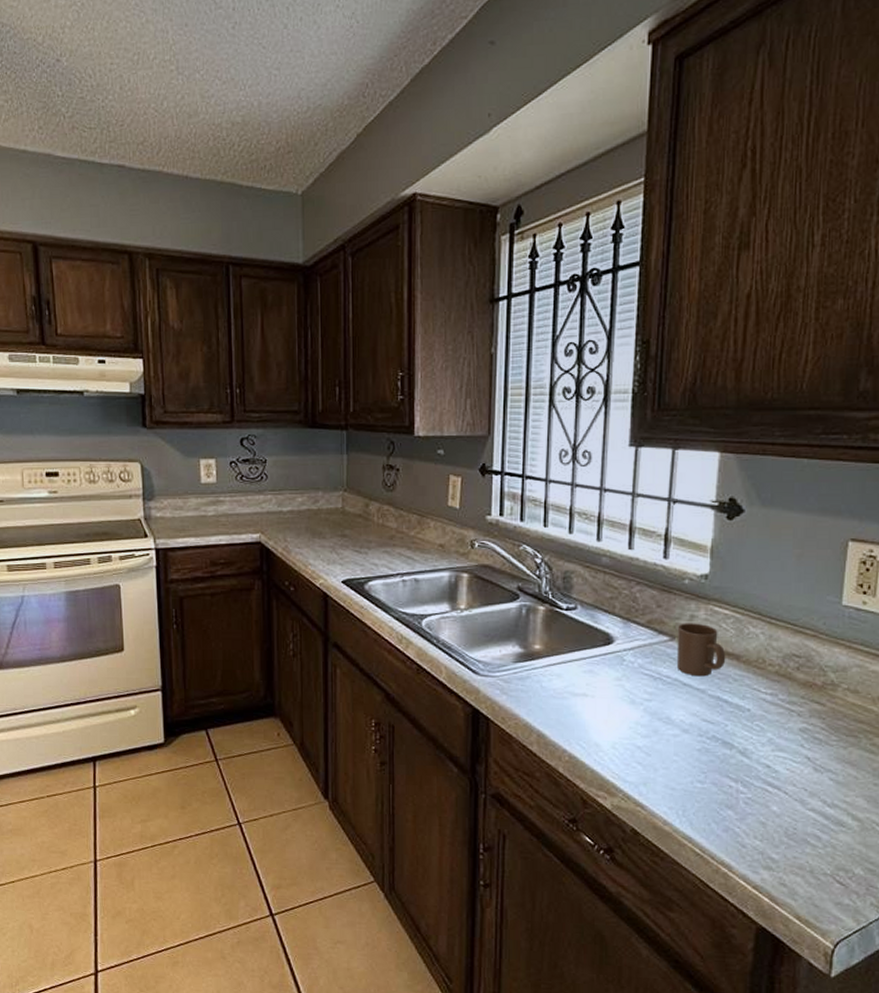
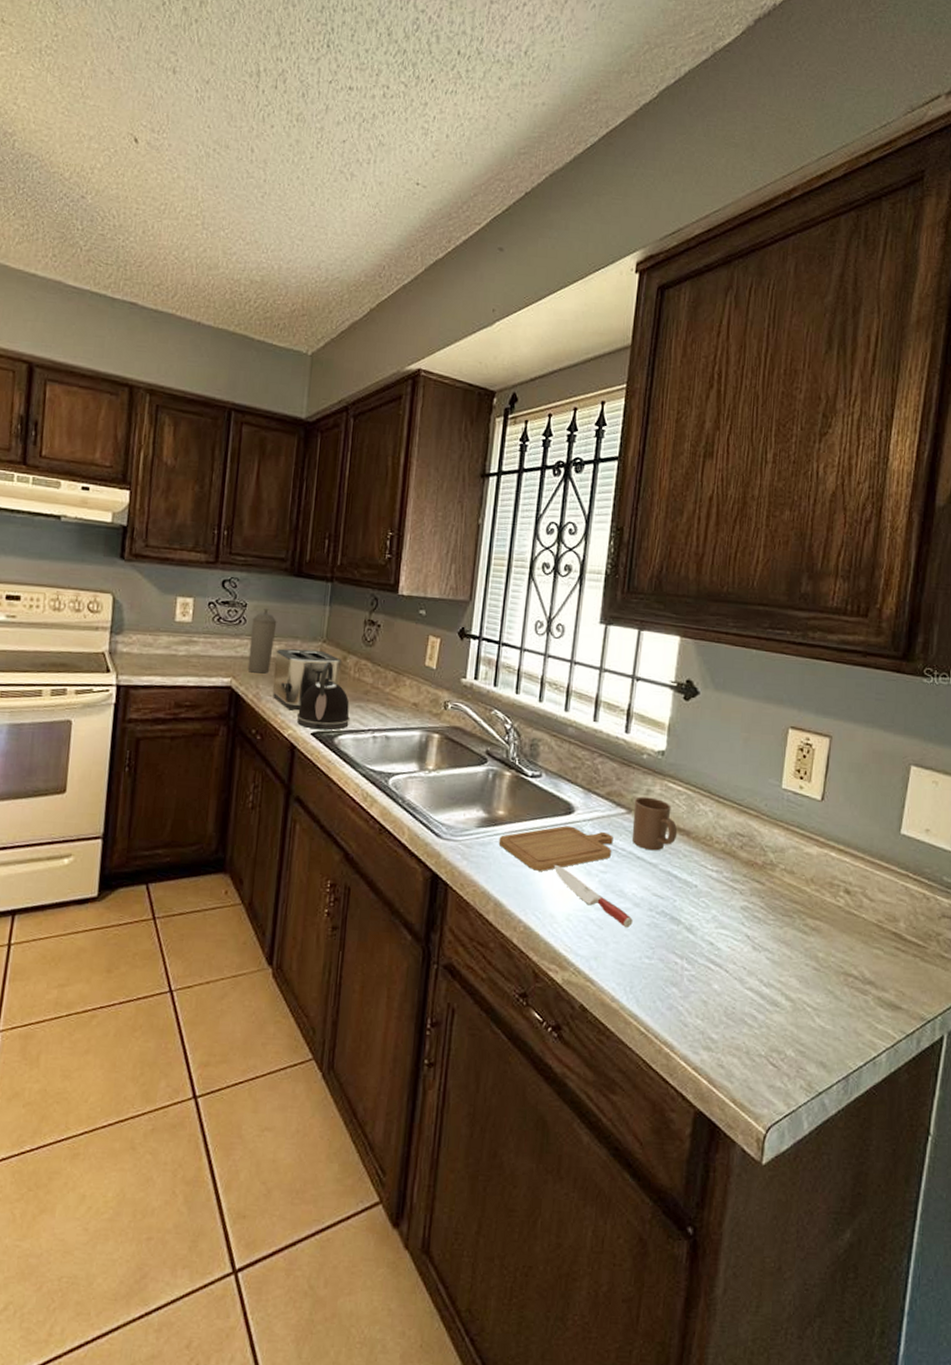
canister: none [273,463,297,527] -> present [247,609,277,674]
toaster: none [299,499,365,560] -> present [272,648,342,711]
kettle: none [326,510,377,577] -> present [296,661,350,730]
chopping board: none [537,656,657,702] -> present [498,826,613,871]
kitchen knife: none [595,694,682,754] -> present [553,864,633,929]

